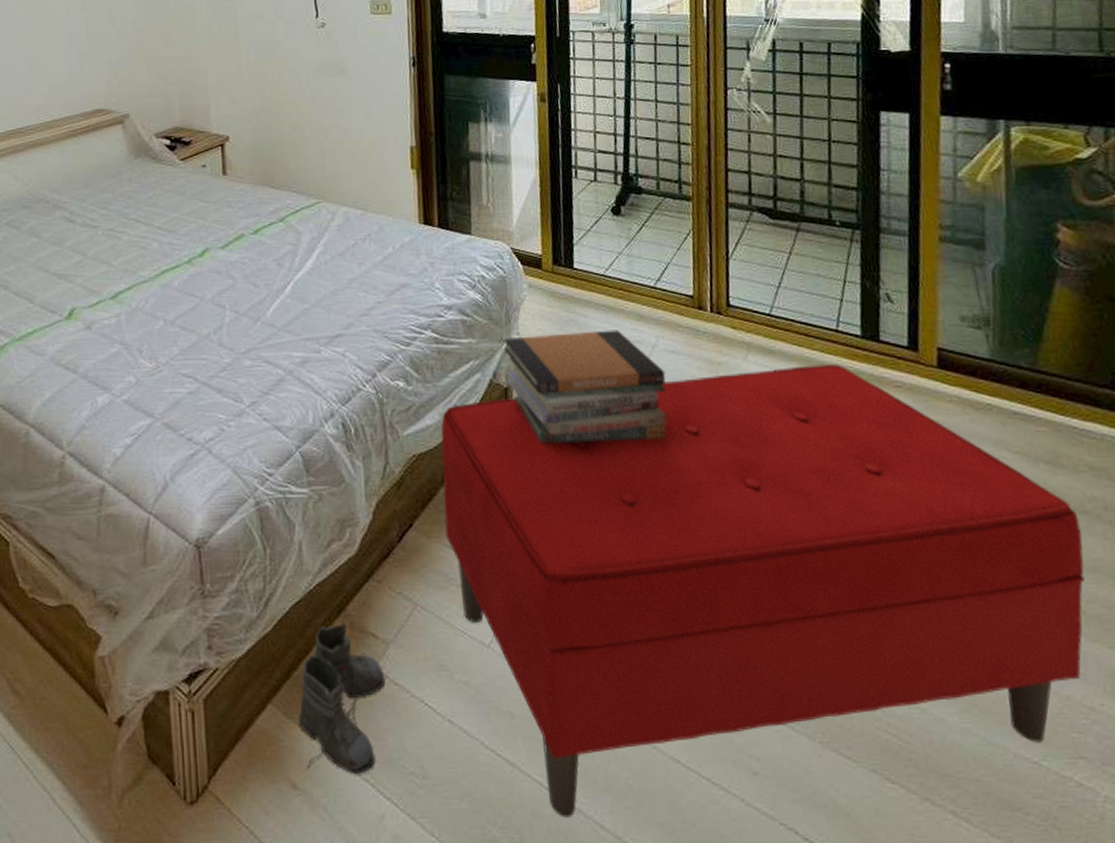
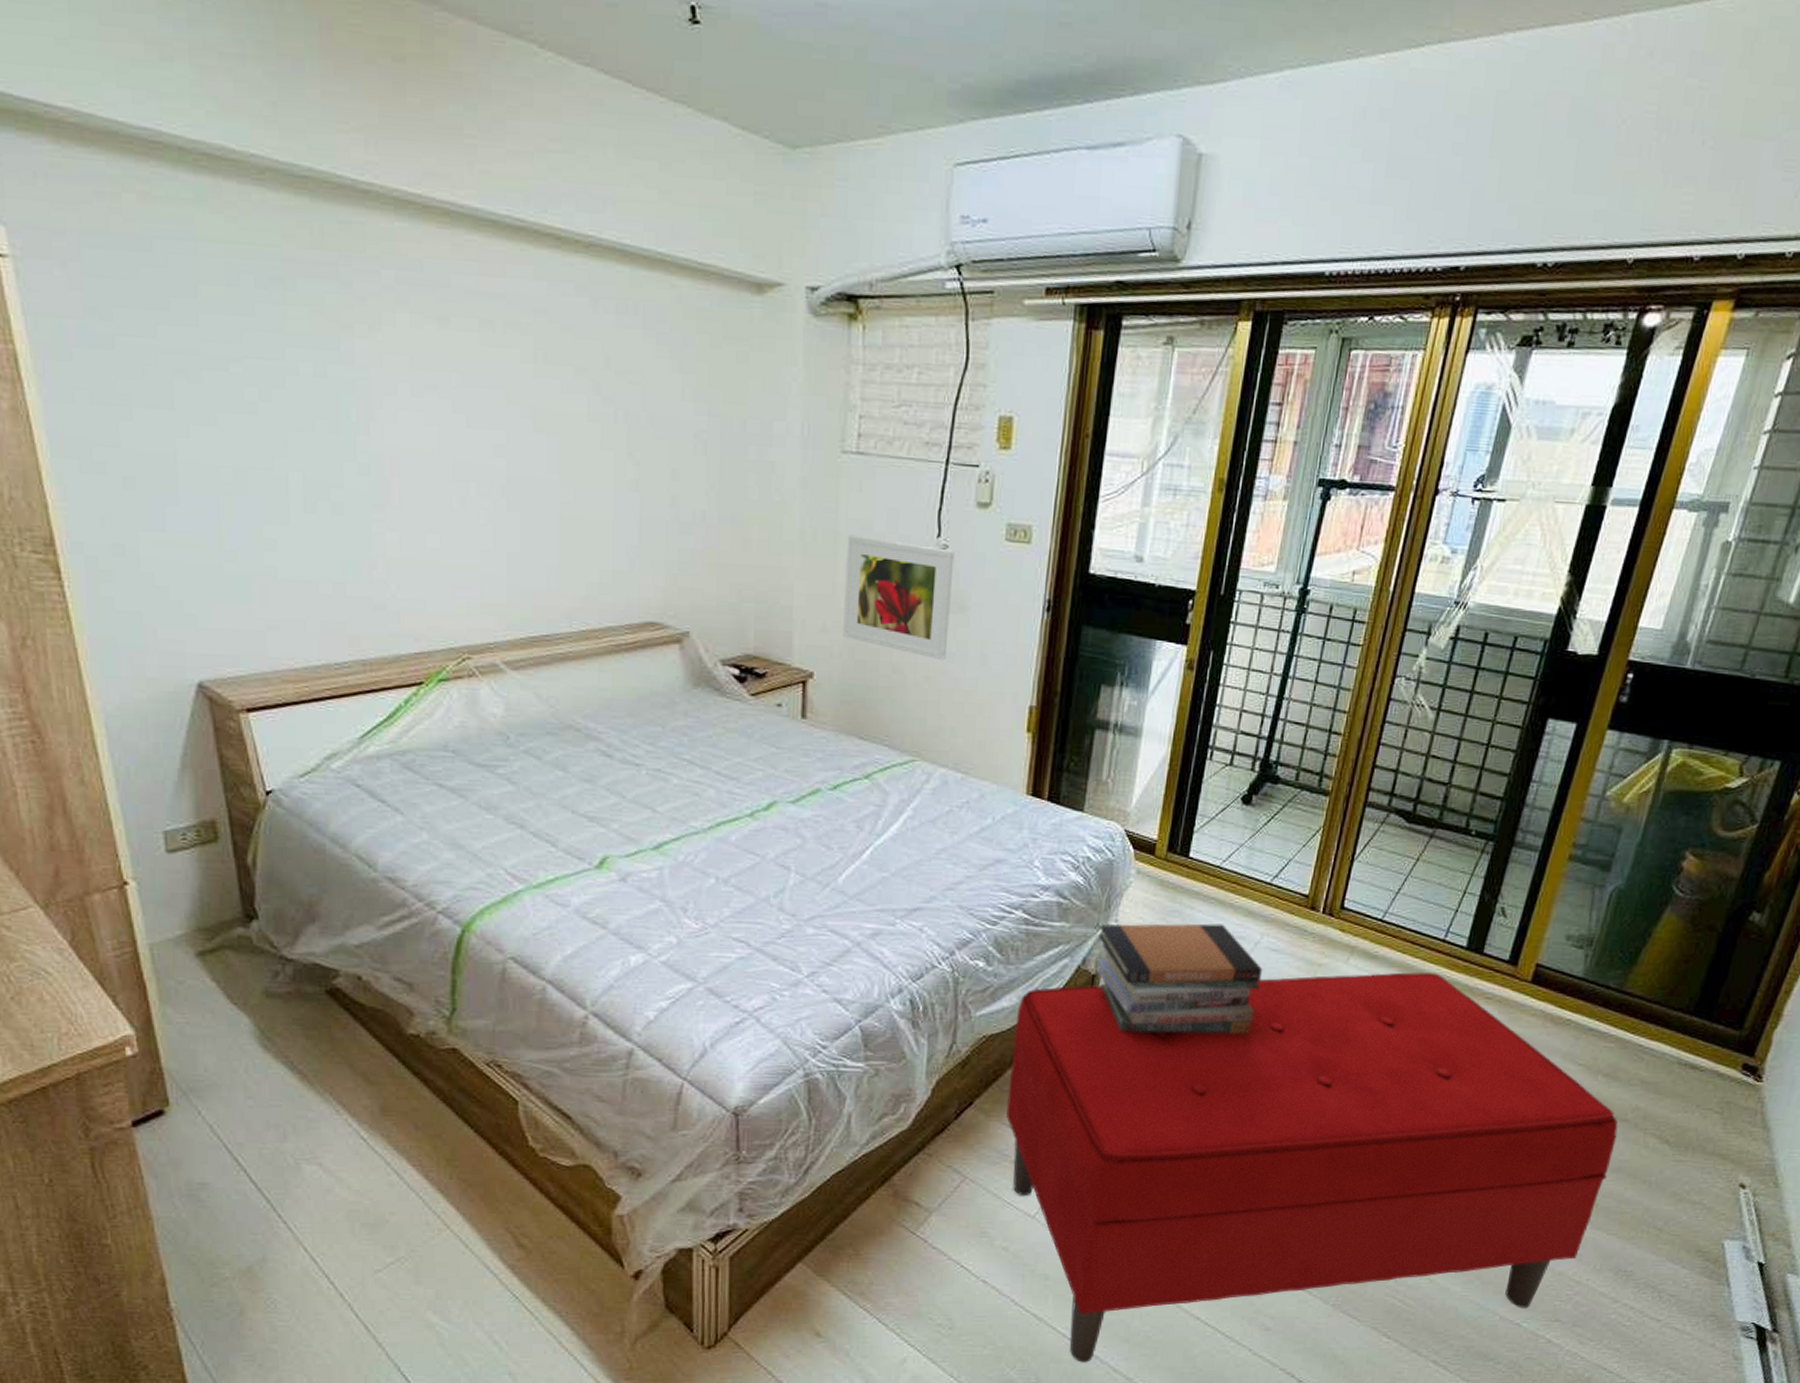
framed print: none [245,23,335,116] -> present [843,534,955,661]
boots: present [298,623,385,774] -> none [829,1192,923,1324]

